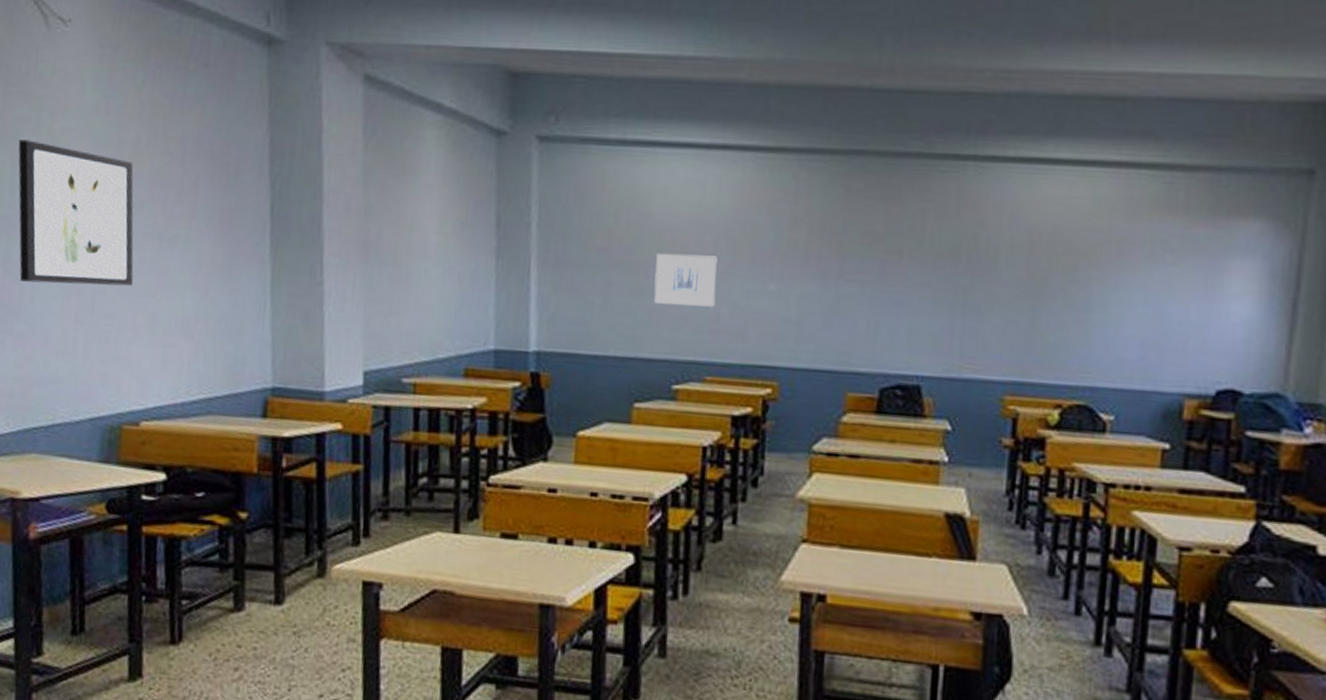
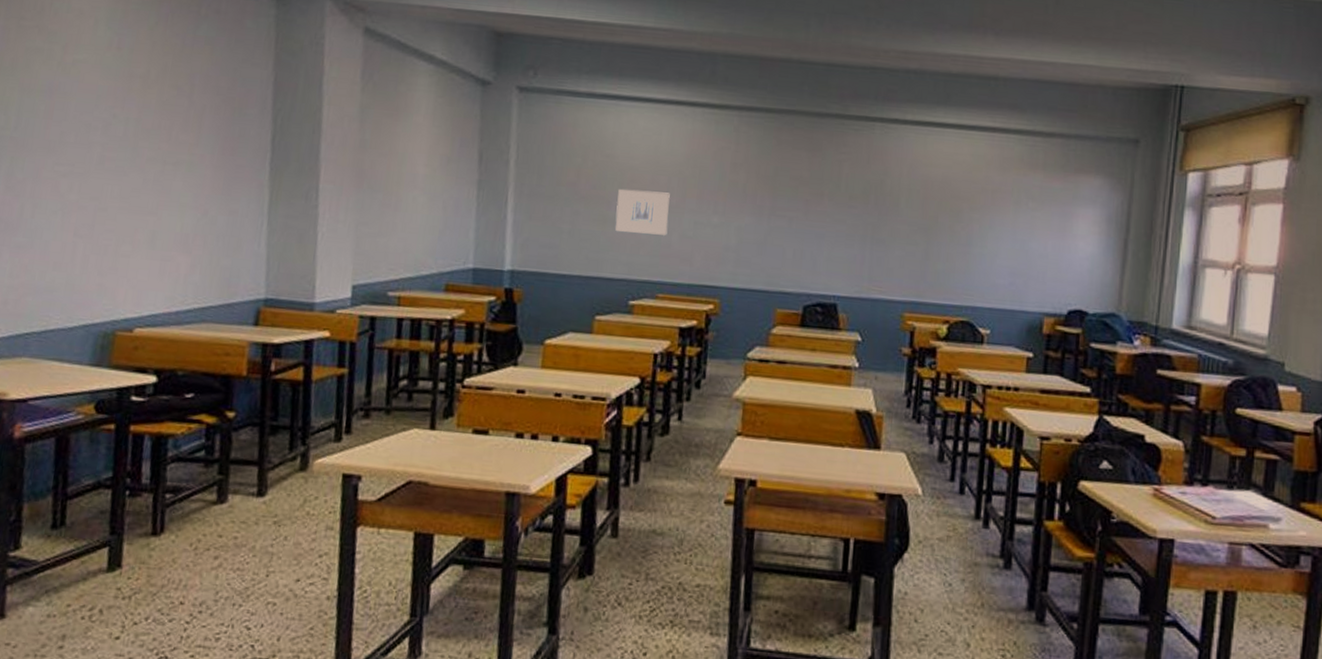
wall art: present [18,139,134,287] -> none [21,69,142,205]

